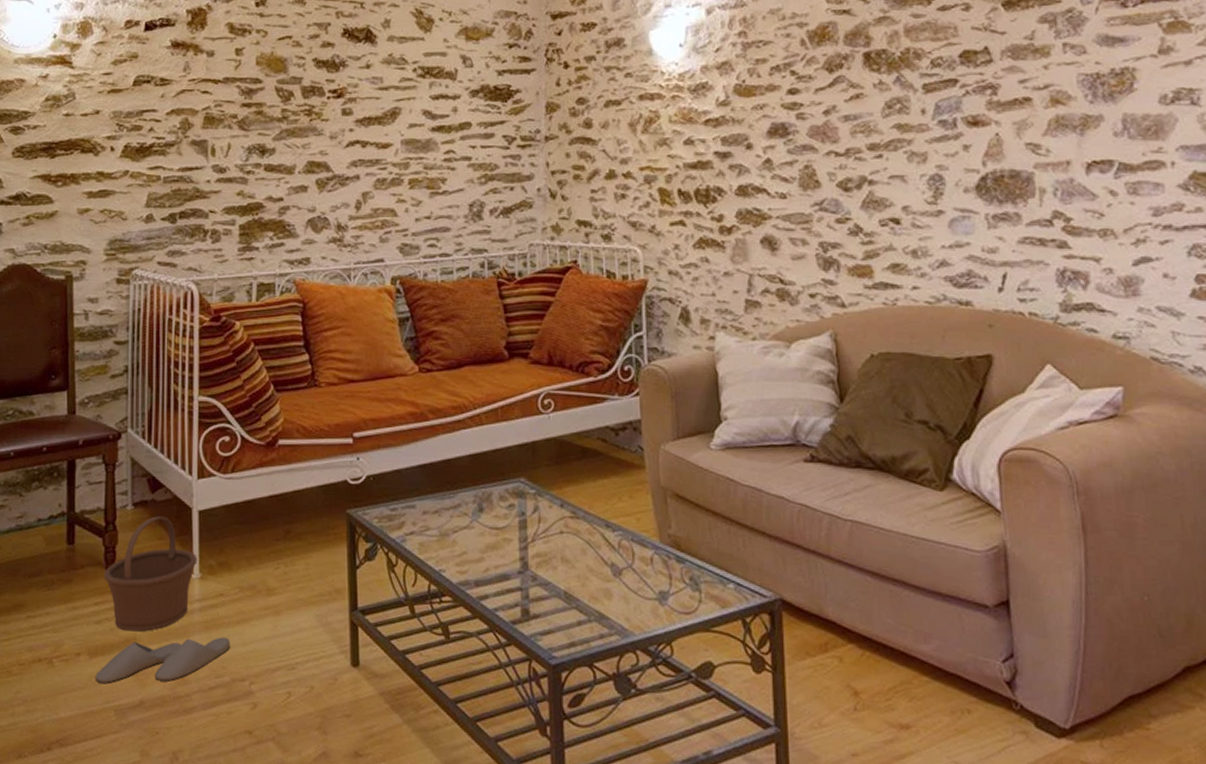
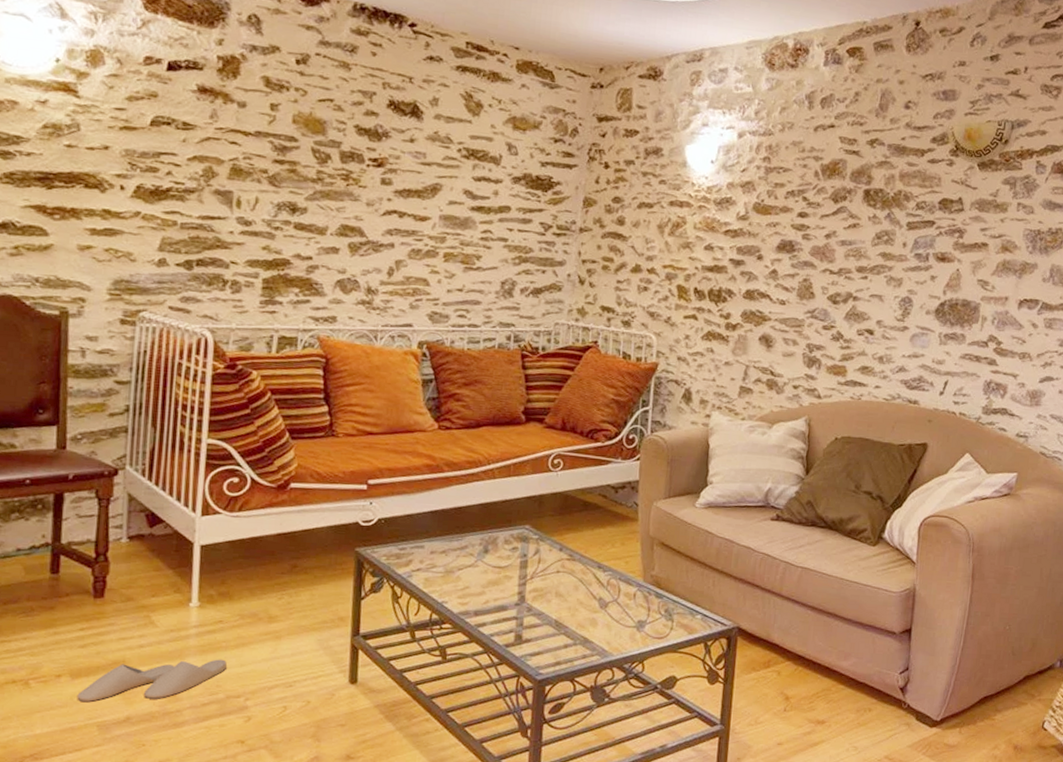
basket: present [104,516,197,632] -> none [91,549,197,655]

